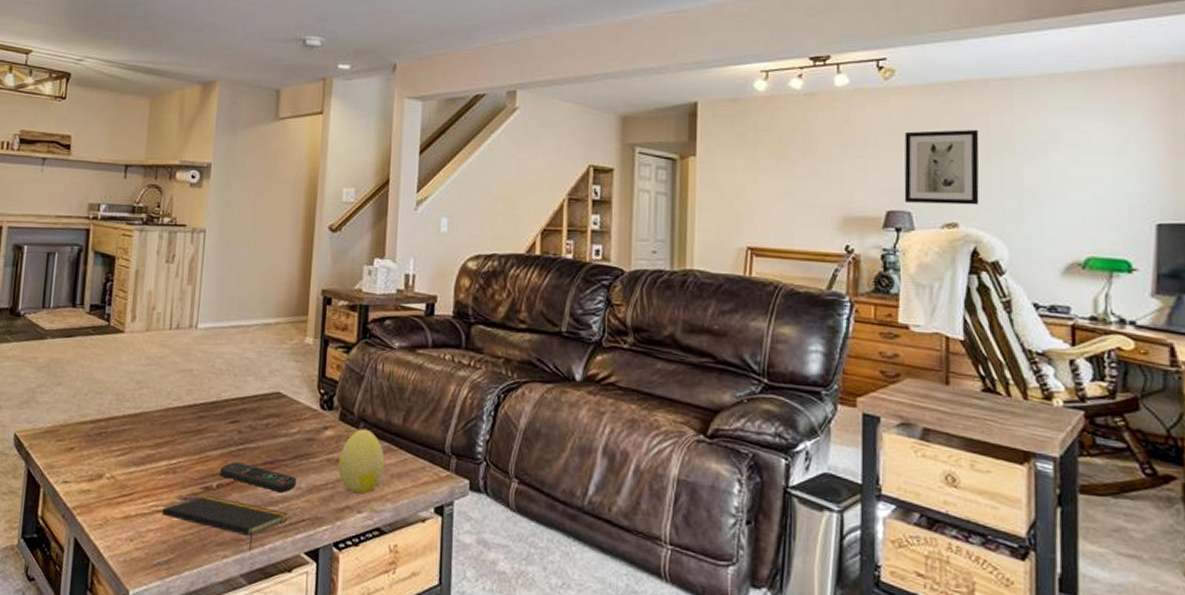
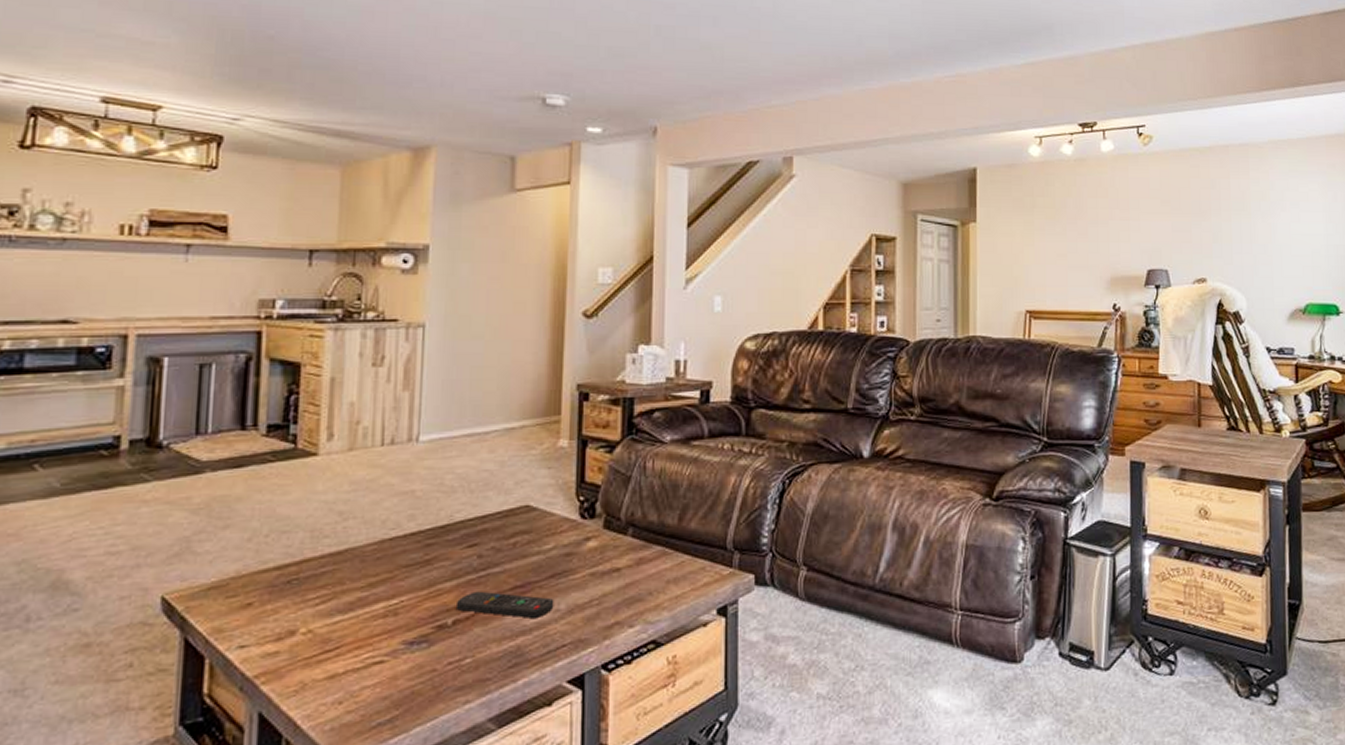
notepad: present [162,495,288,552] -> none [381,634,545,691]
decorative egg: present [338,429,385,493] -> none [604,534,659,606]
wall art: present [904,130,979,205] -> none [1161,192,1223,261]

